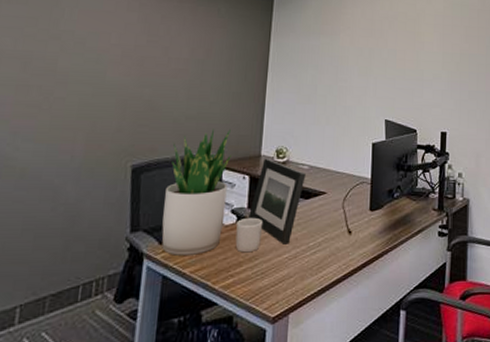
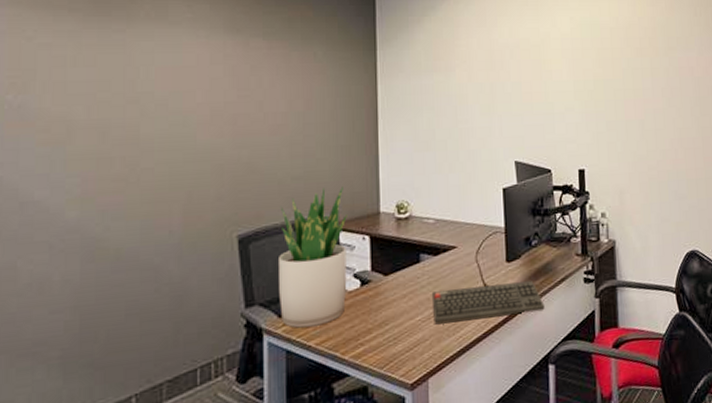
mug: present [235,217,264,253] -> none [361,280,391,319]
picture frame: present [249,158,306,244] -> none [373,214,432,306]
computer keyboard: none [299,230,401,263] -> present [431,281,545,324]

